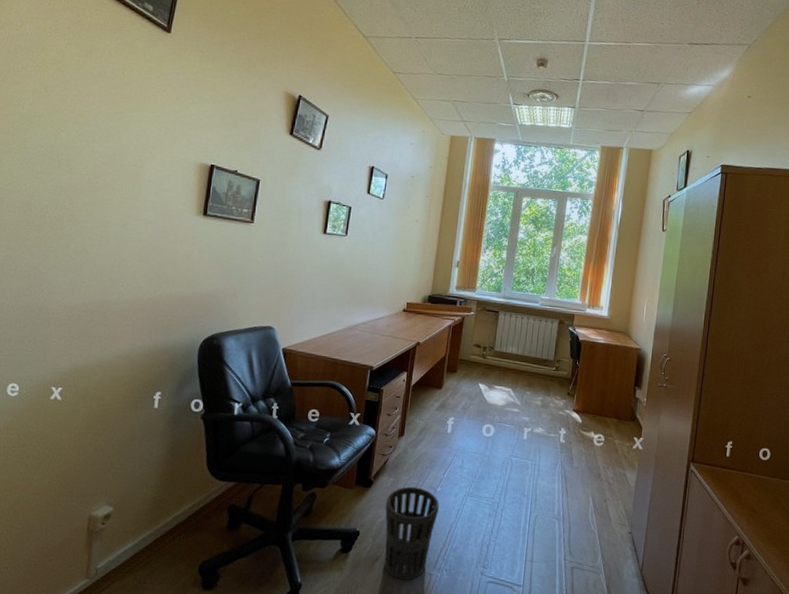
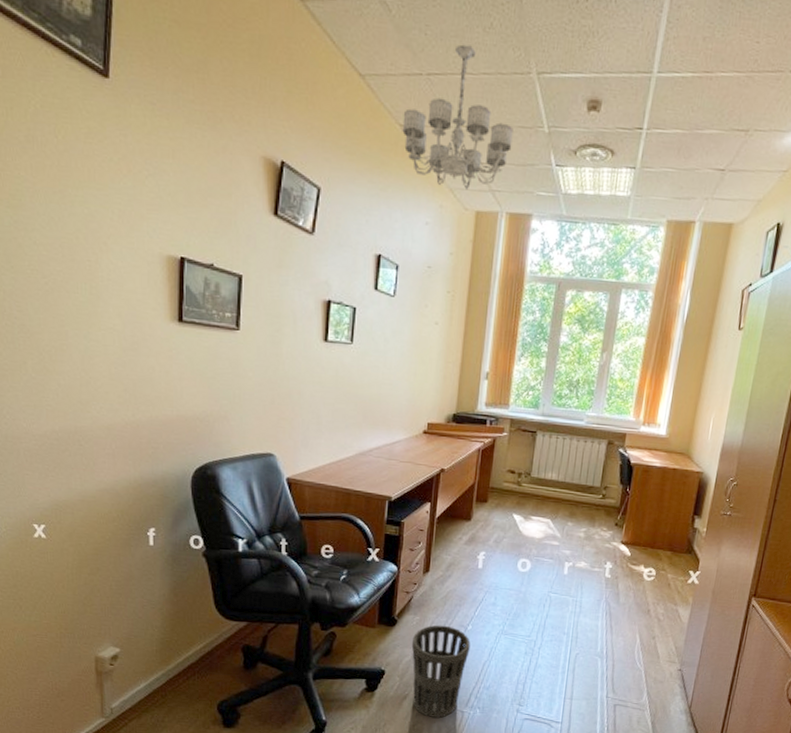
chandelier: none [395,18,481,120] -> present [402,44,513,191]

